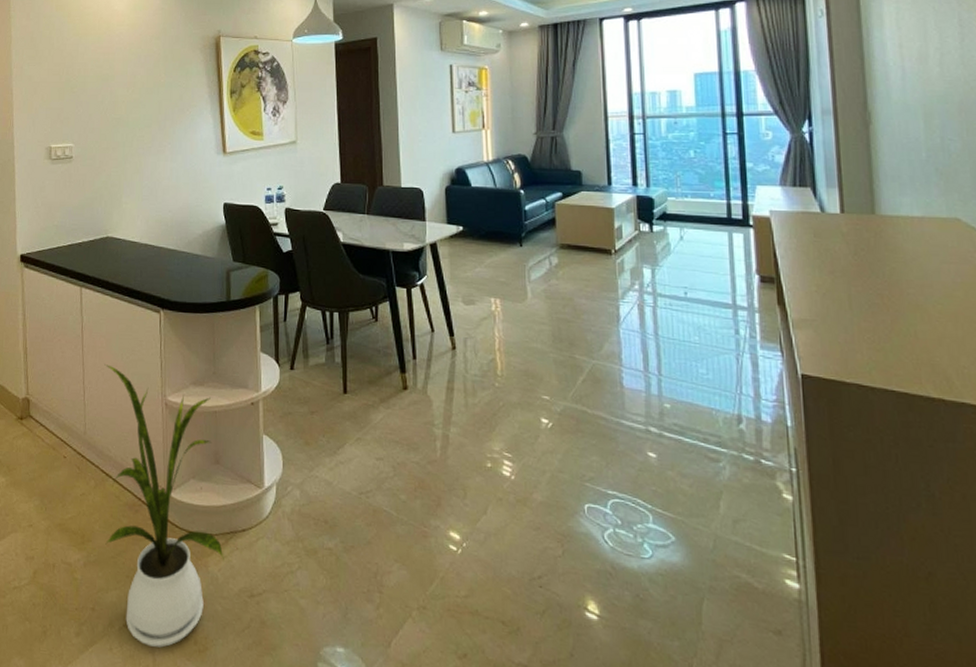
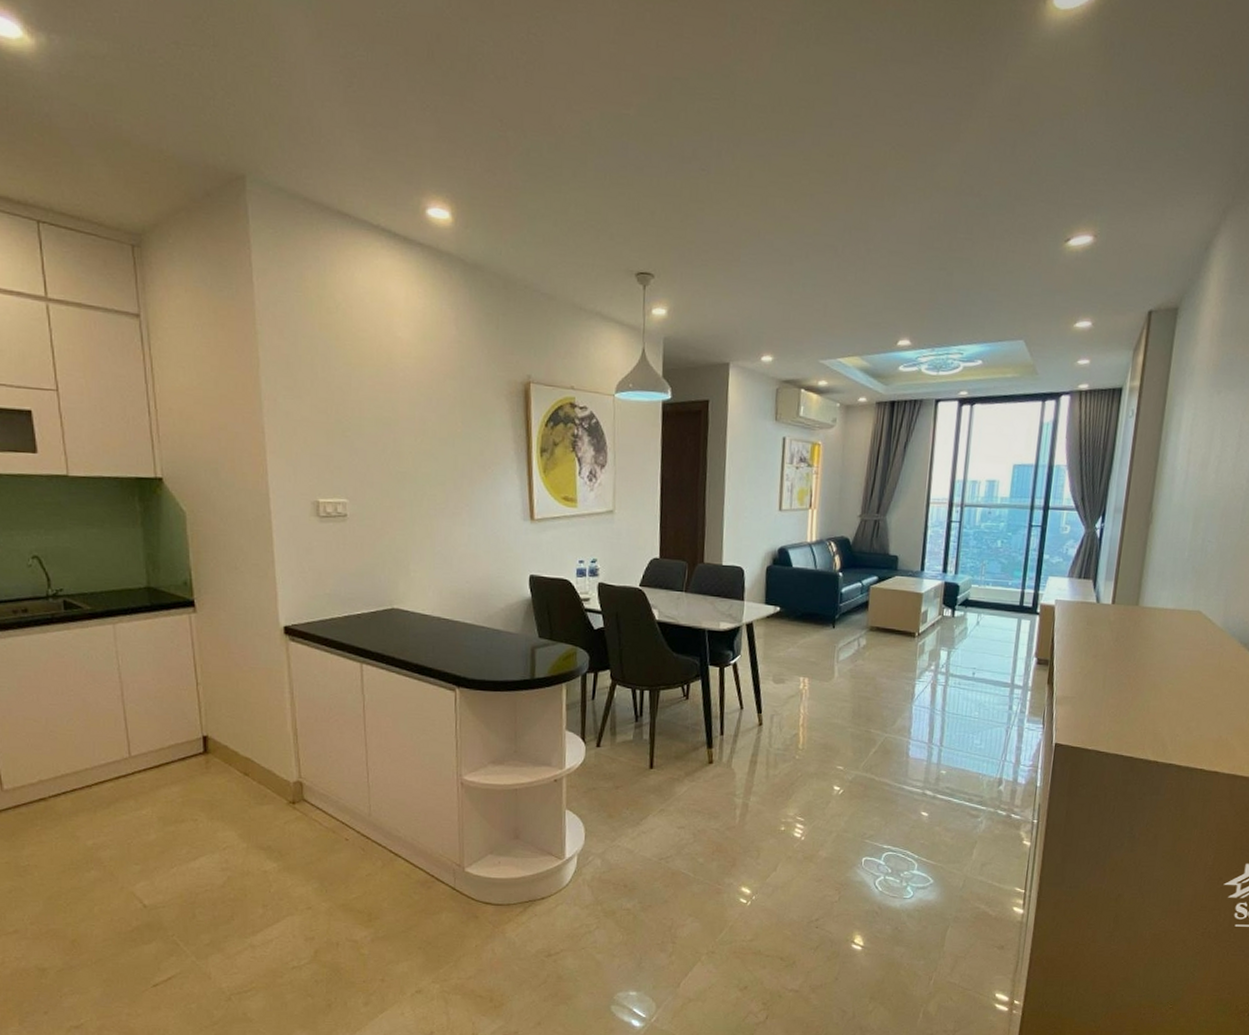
house plant: present [104,364,224,648] -> none [391,745,522,1007]

